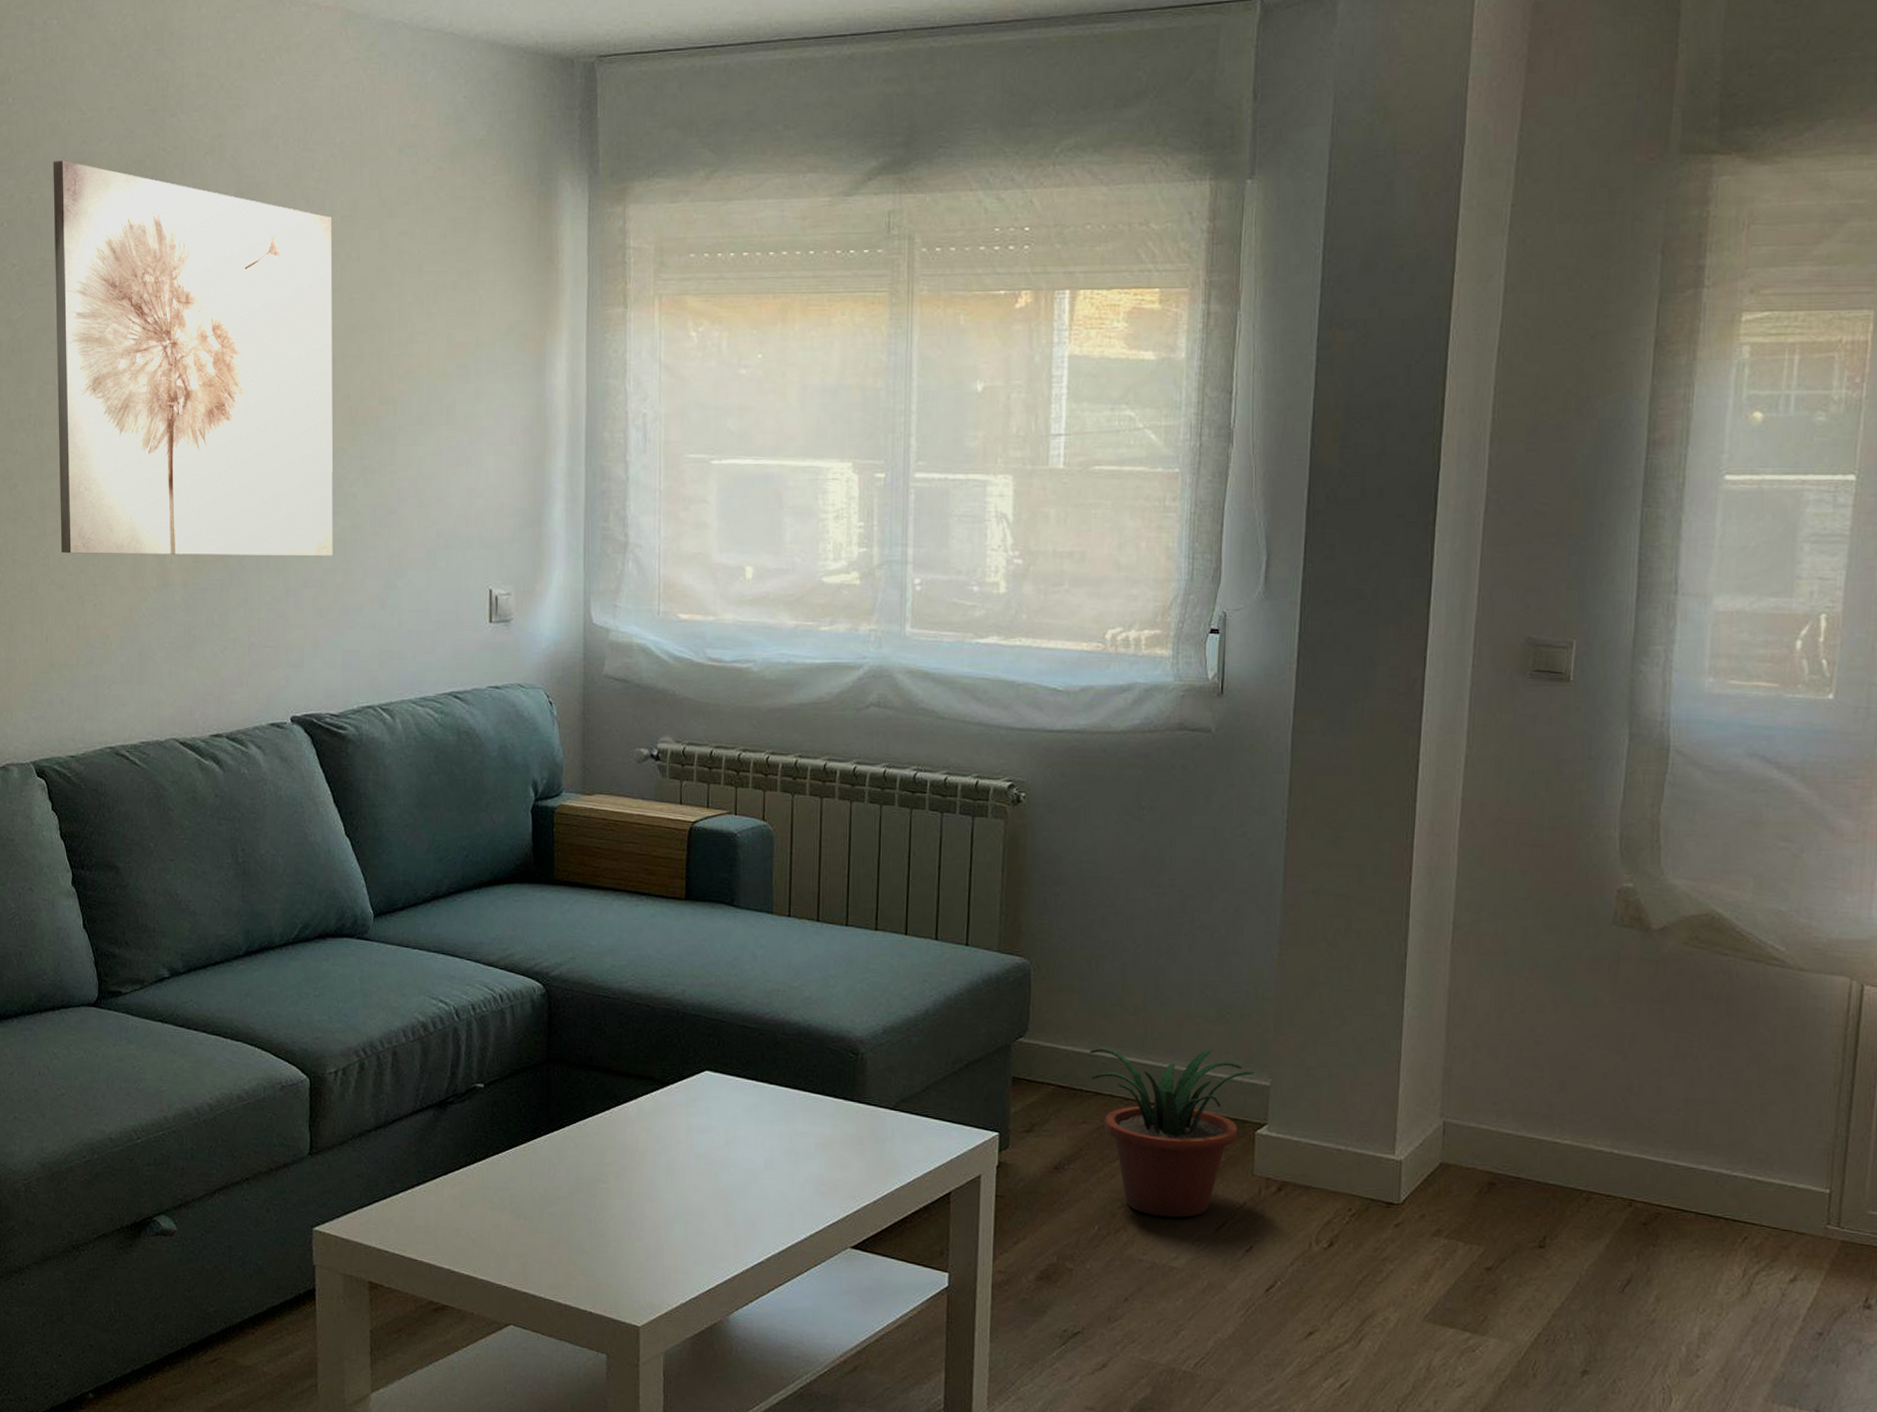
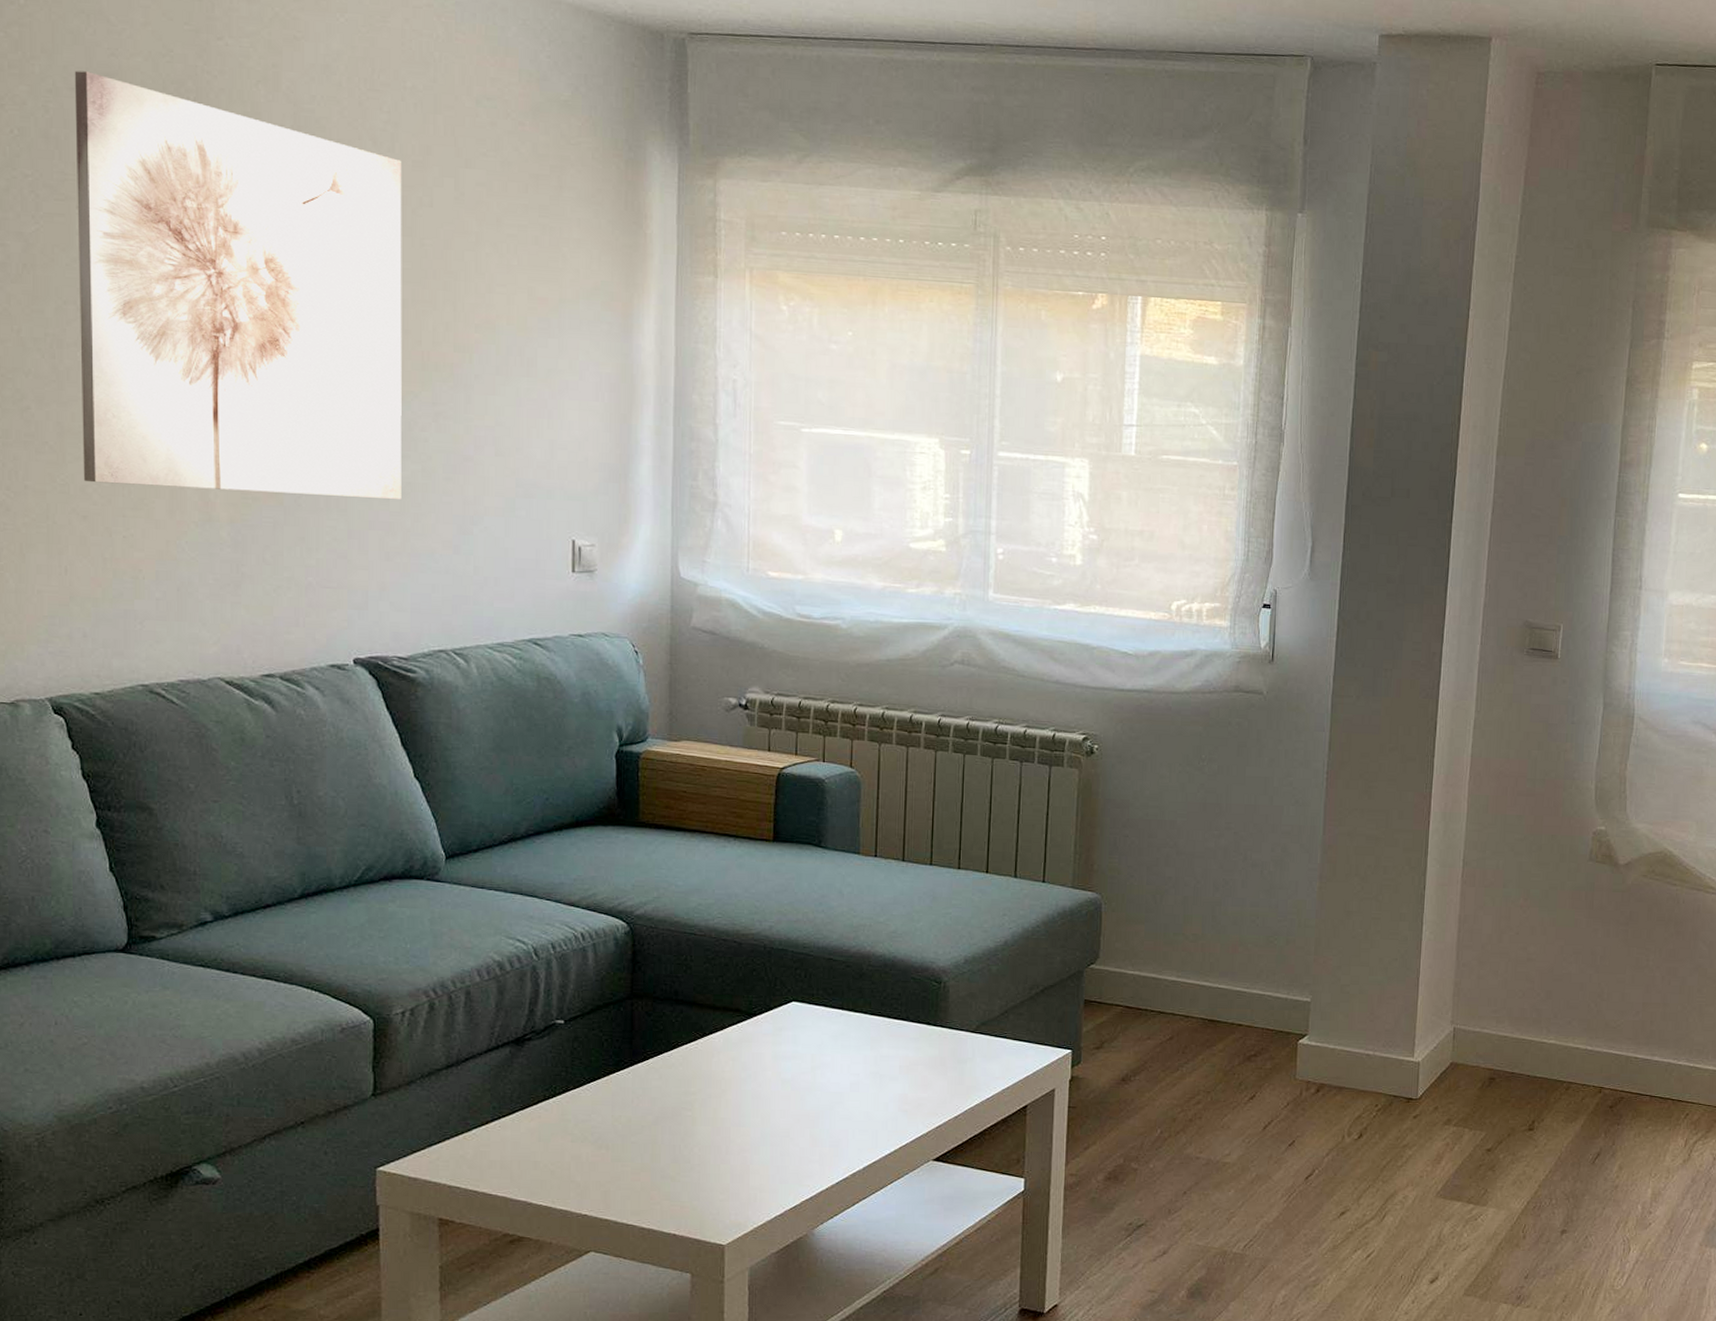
potted plant: present [1089,1048,1255,1218] -> none [1153,971,1298,1119]

